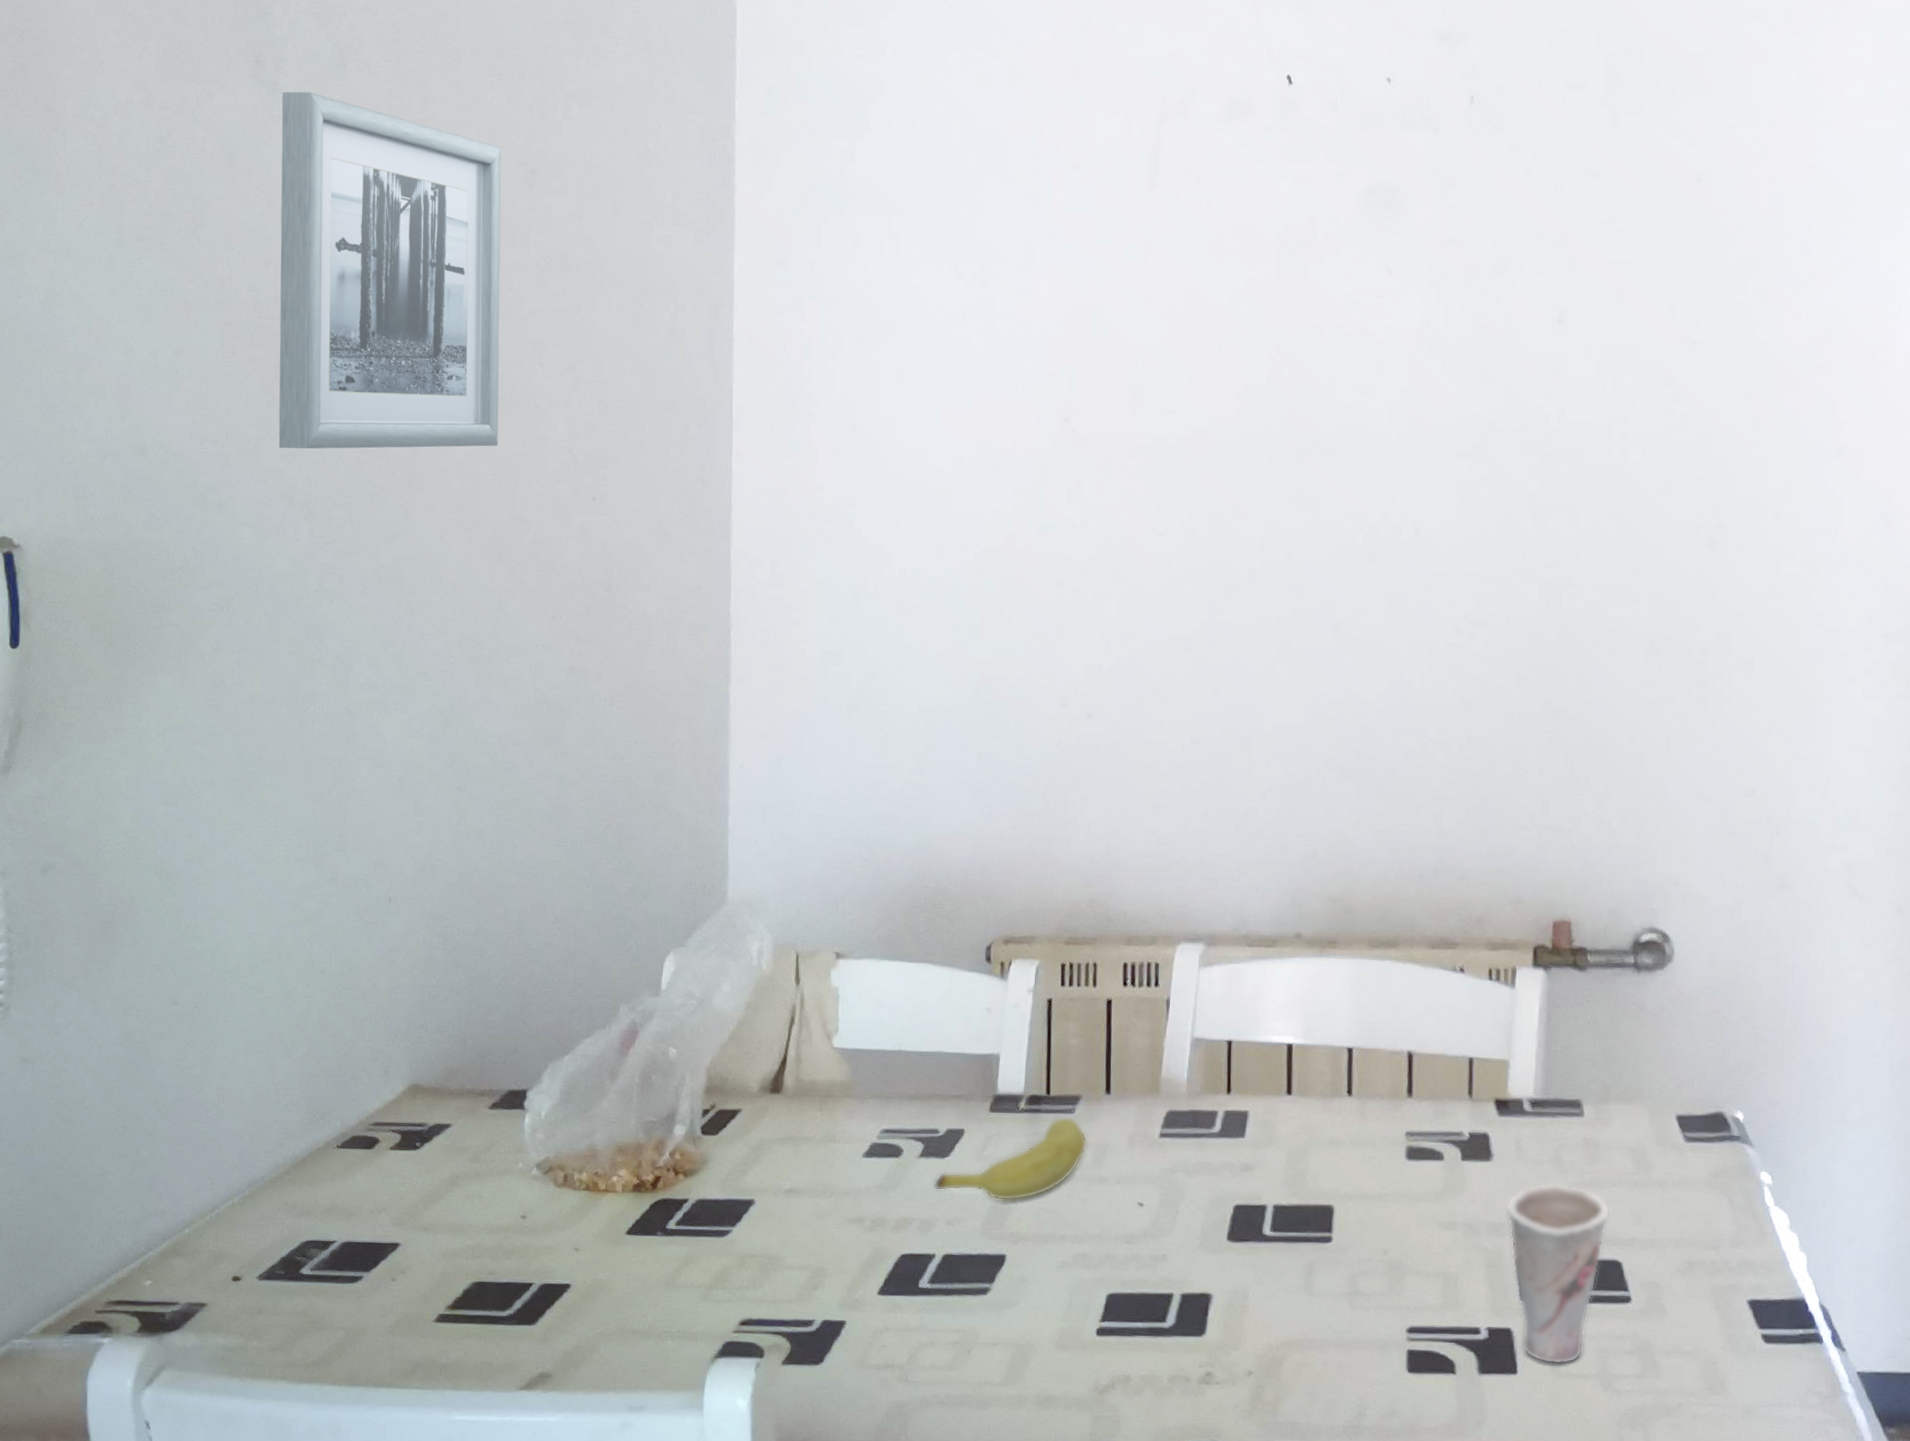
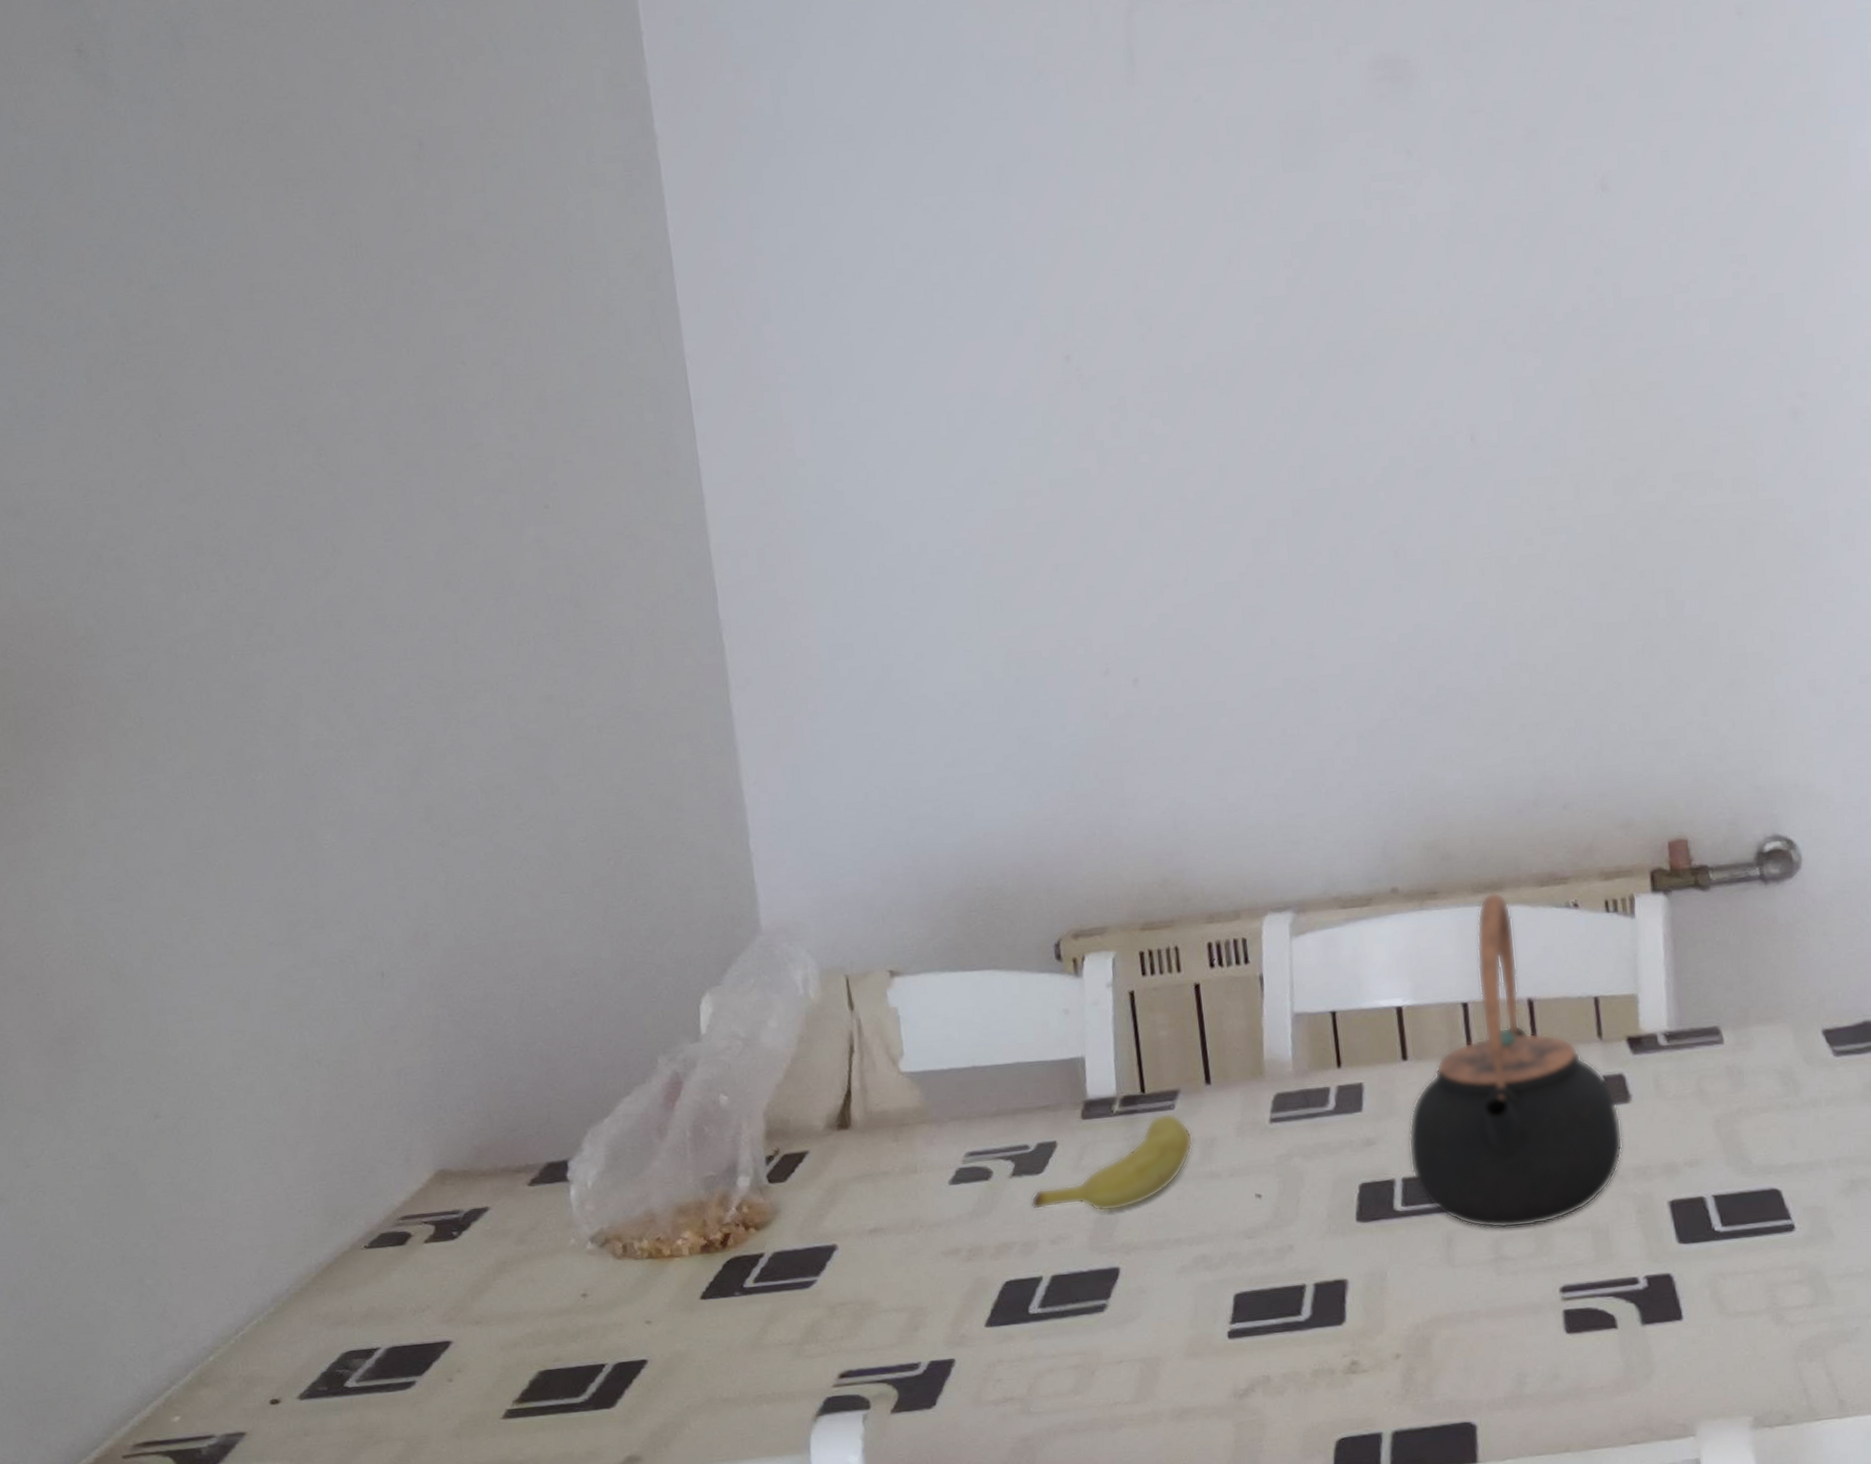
wall art: present [278,91,501,449] -> none [114,79,428,491]
teapot: none [1283,948,1481,1266] -> present [1408,892,1623,1229]
cup: present [1505,1182,1610,1364] -> none [1650,1115,1763,1305]

